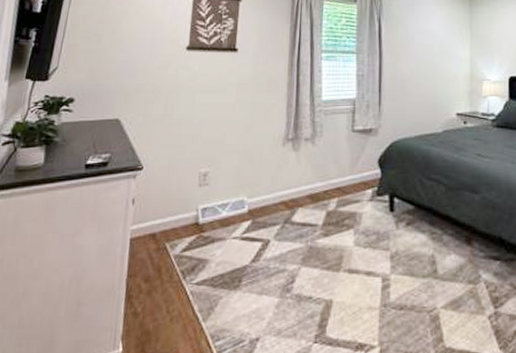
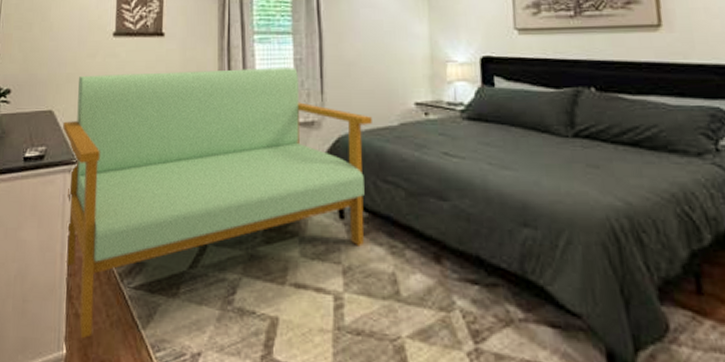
bench: none [126,82,421,335] -> present [63,67,372,338]

